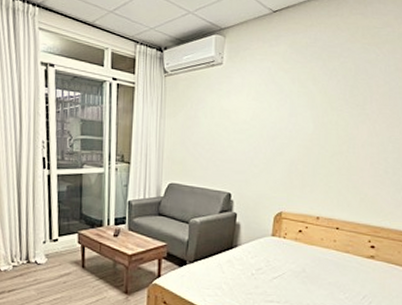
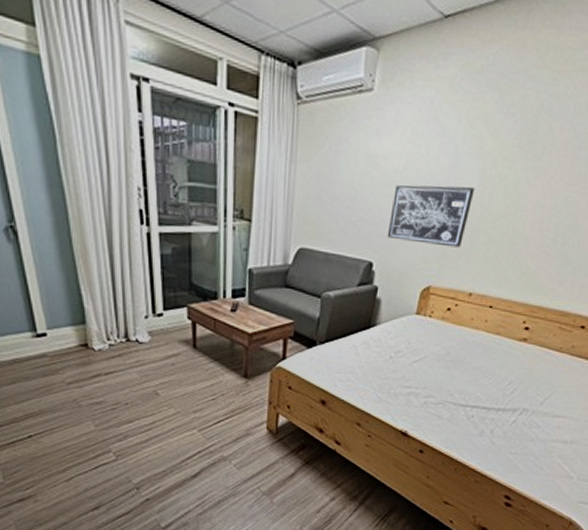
wall art: none [241,131,311,179] -> present [387,185,475,248]

